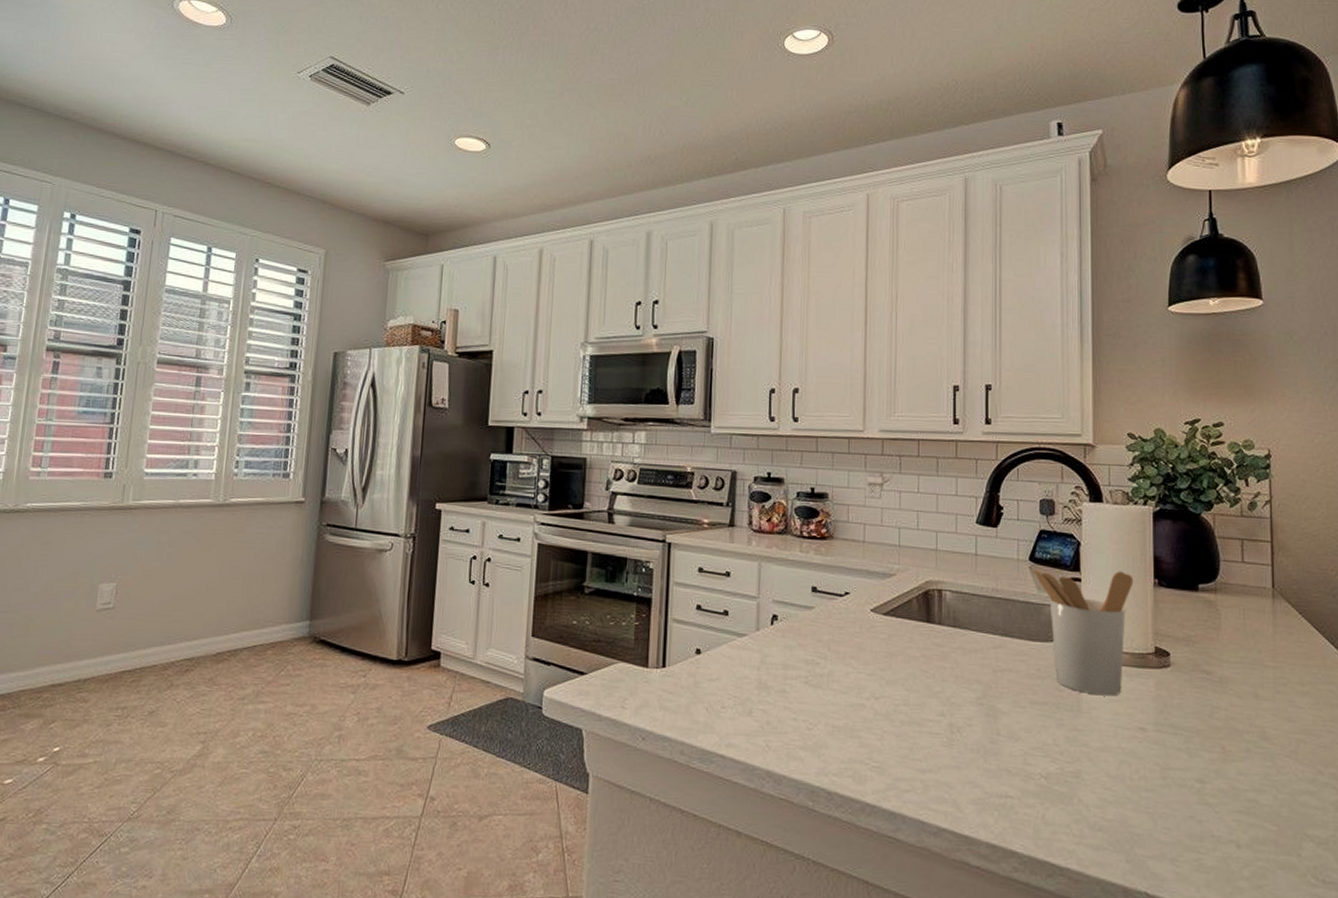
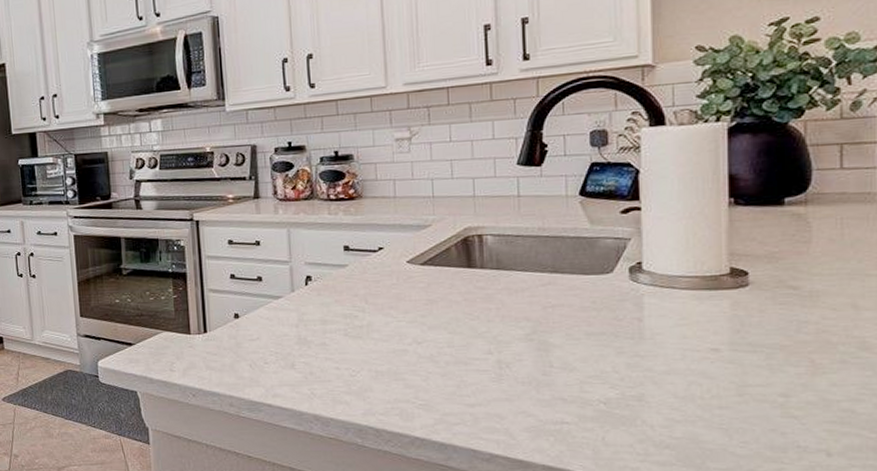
utensil holder: present [1034,569,1134,696] -> none [585,194,704,321]

